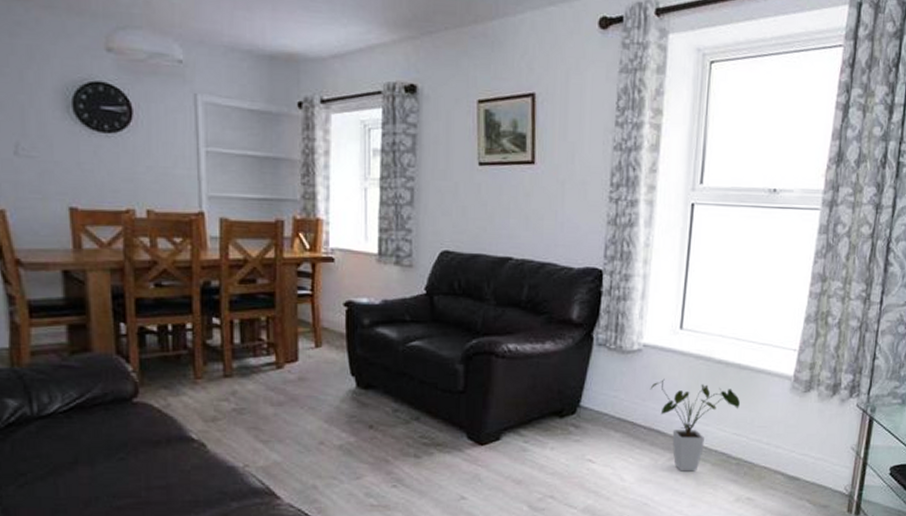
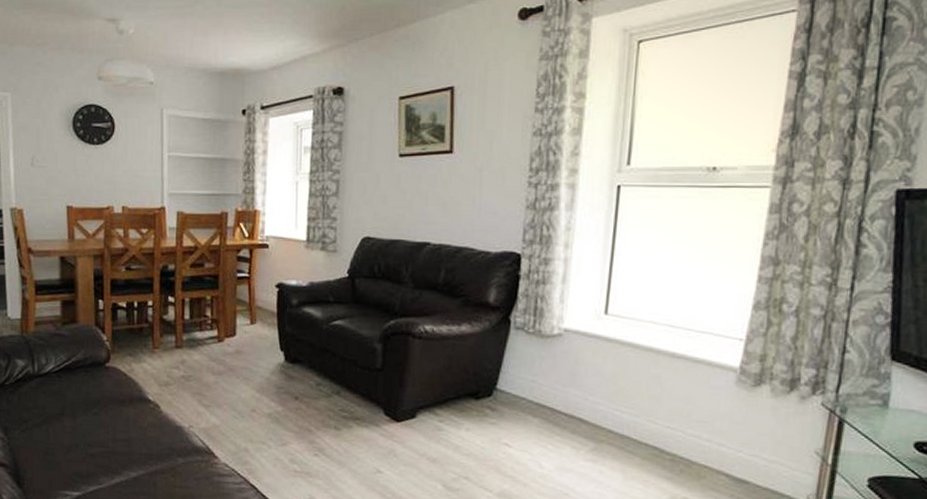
house plant: present [650,378,741,472] -> none [571,364,676,464]

